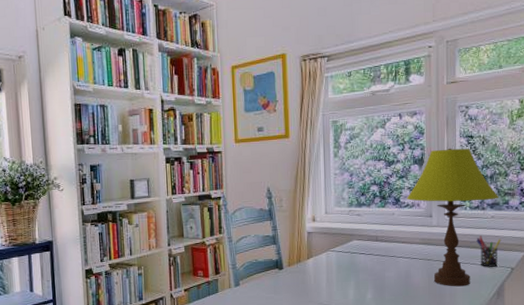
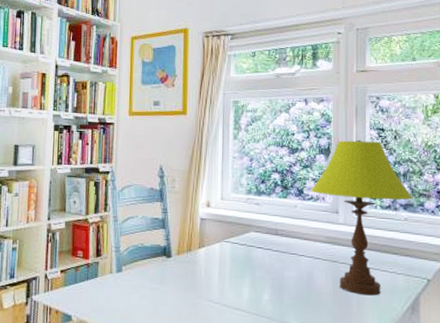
pen holder: present [476,235,502,267] -> none [388,239,416,276]

